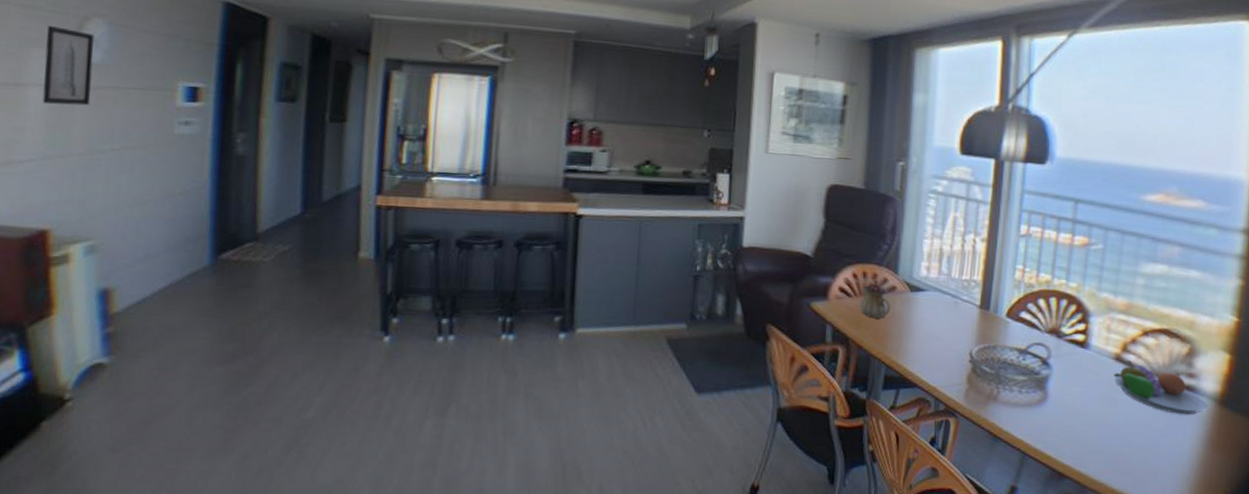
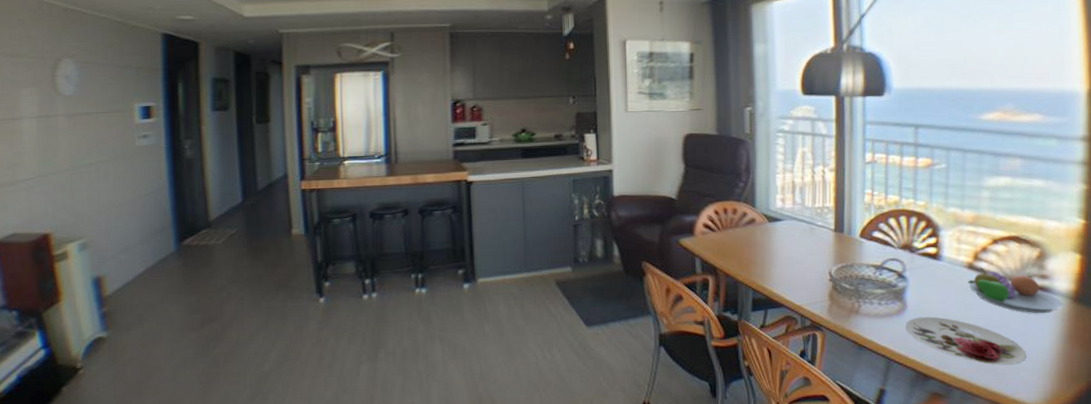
wall art: present [42,25,94,106] -> none [30,68,70,133]
teapot: present [859,279,890,319] -> none [723,214,752,249]
plate: none [1045,409,1167,468] -> present [906,316,1027,365]

